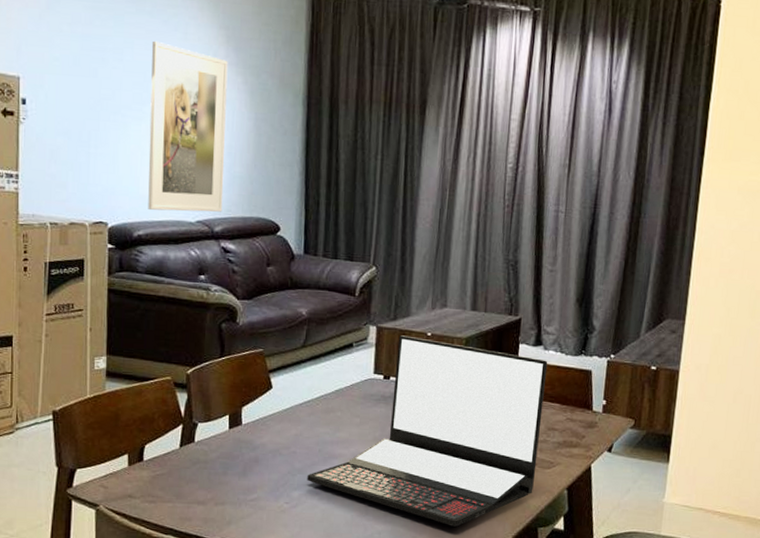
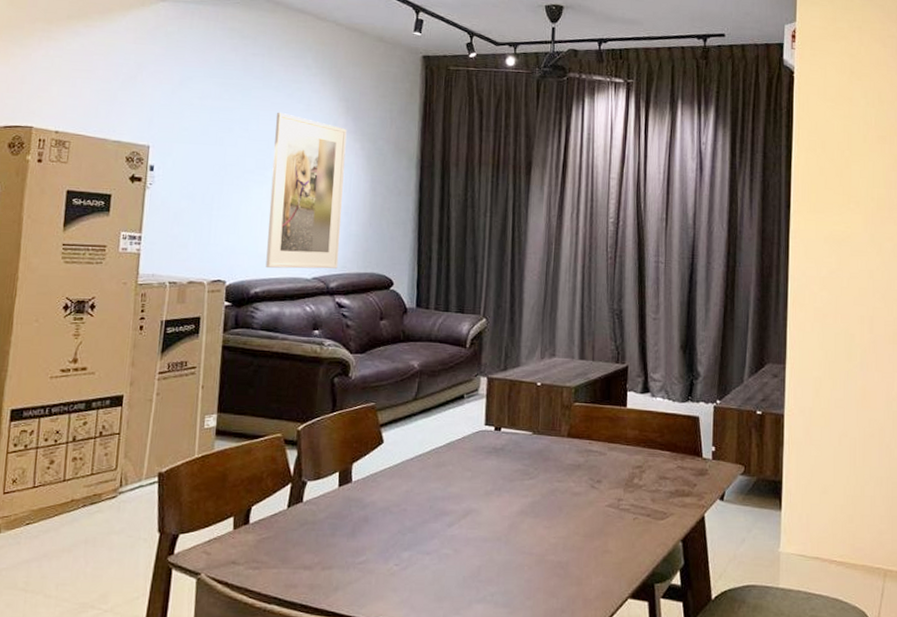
laptop: present [307,335,548,527] -> none [417,386,656,585]

